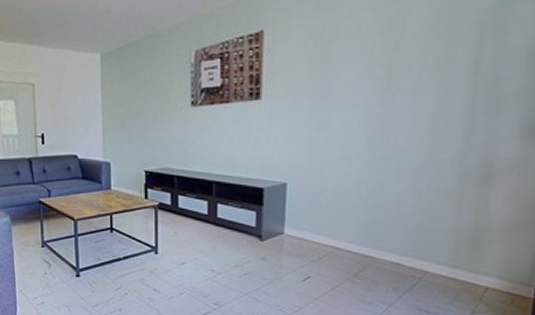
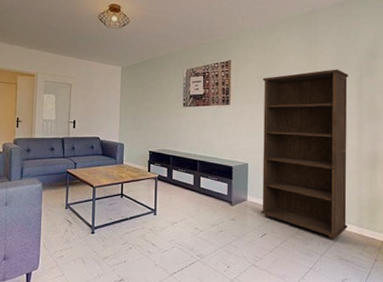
bookcase: none [303,31,459,285] -> present [261,69,349,240]

